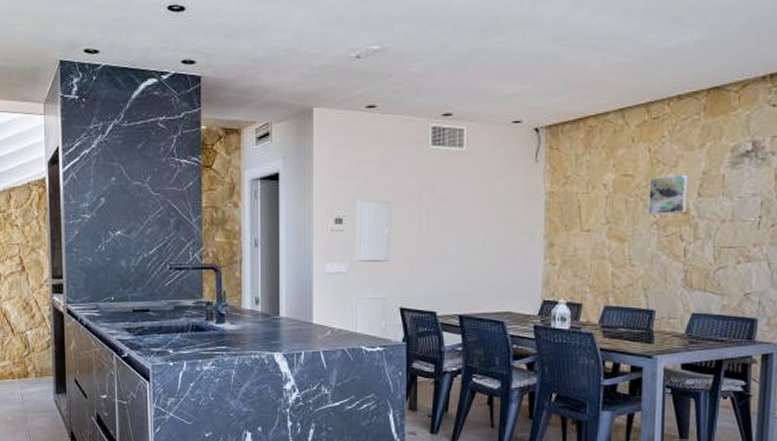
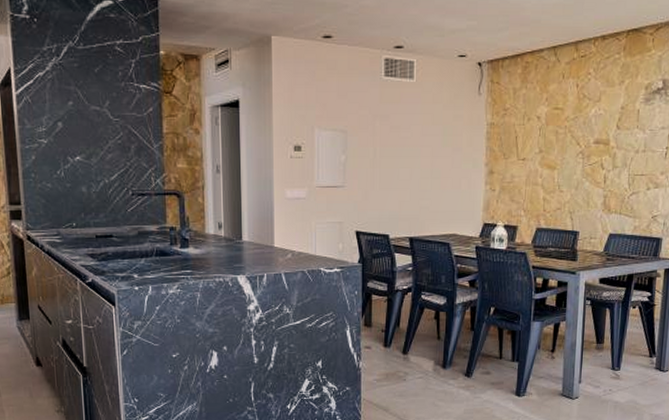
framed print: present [648,174,688,215] -> none [575,108,609,146]

